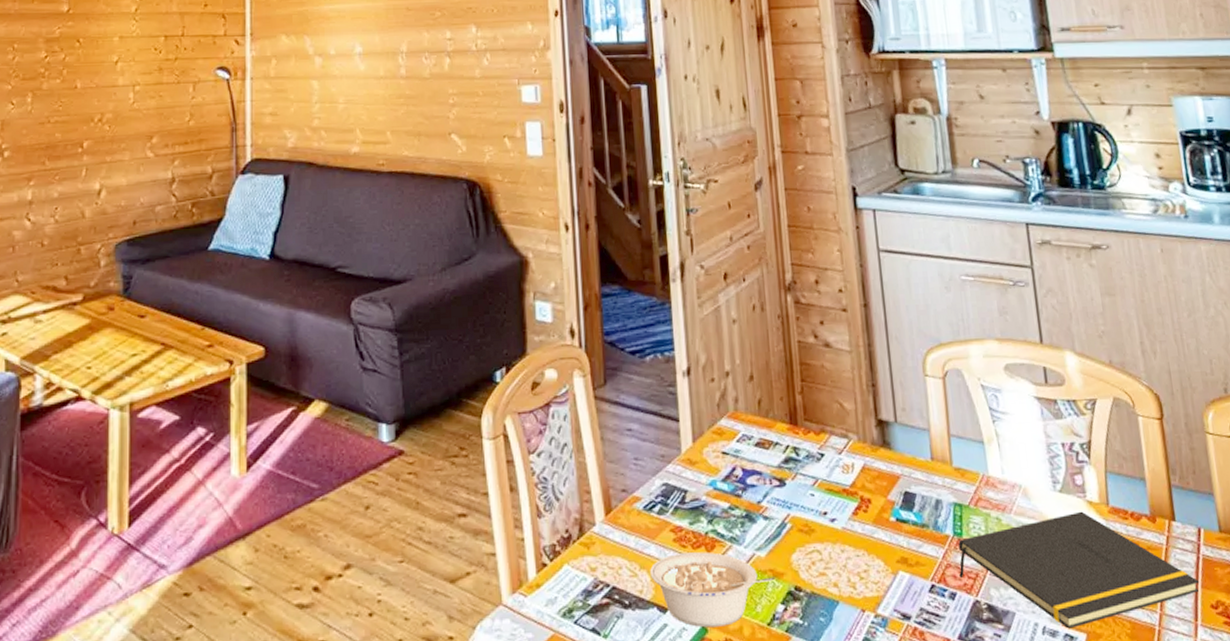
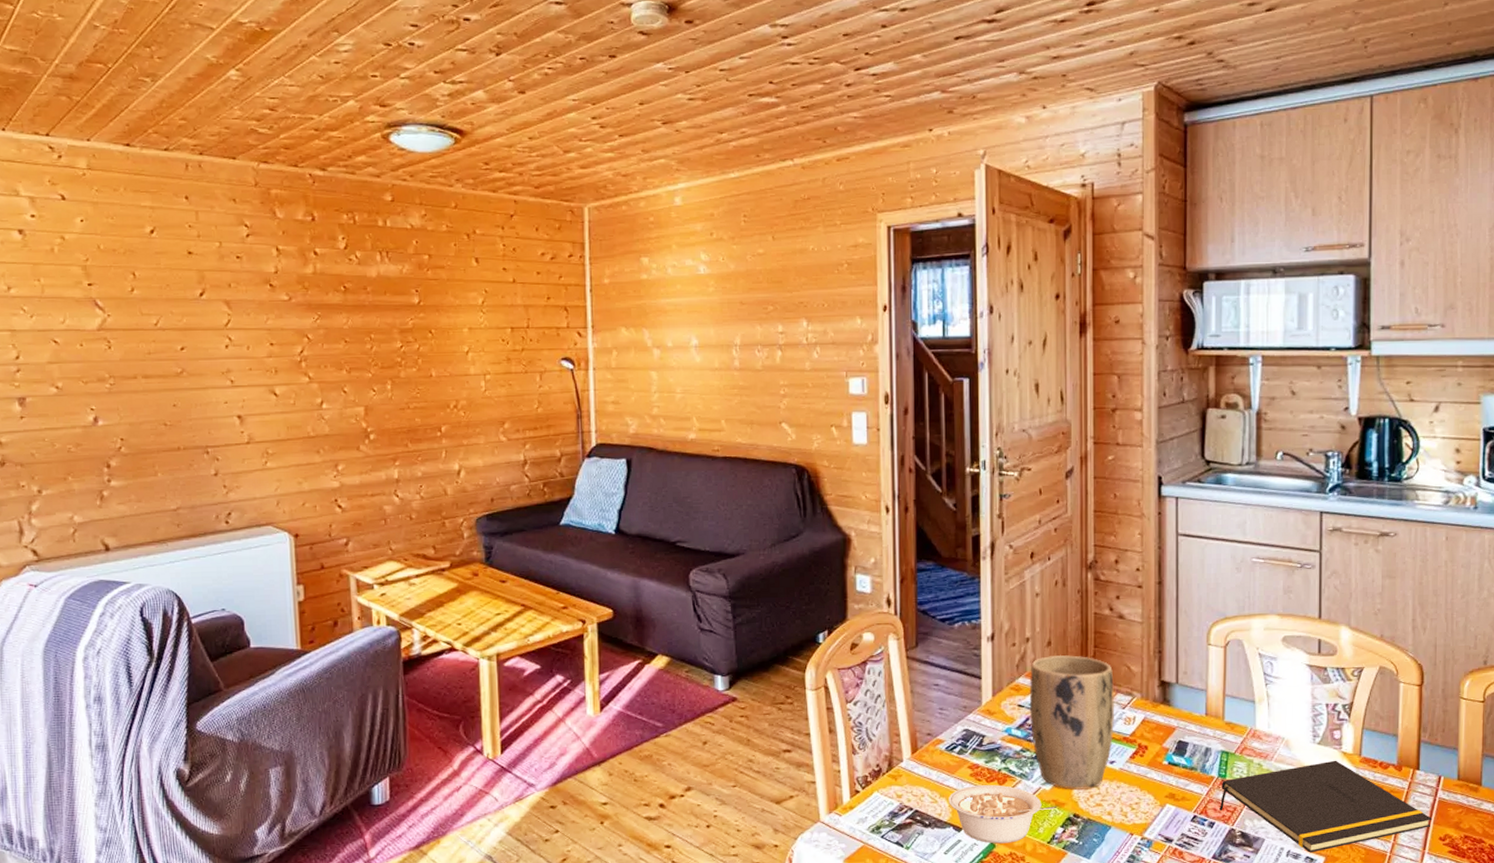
plant pot: none [733,390,832,556] -> present [1029,654,1115,790]

